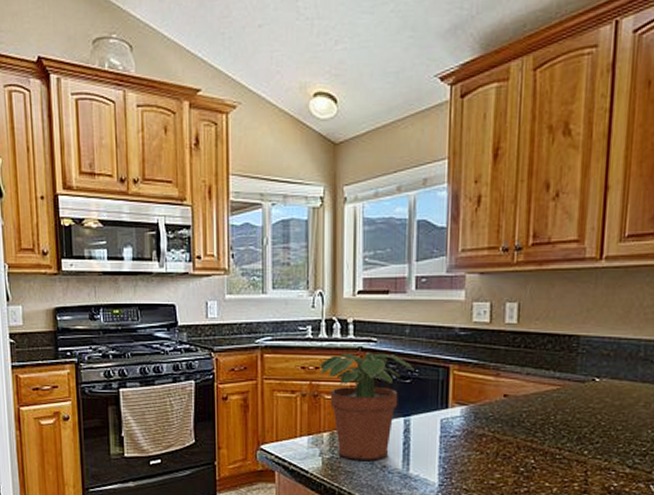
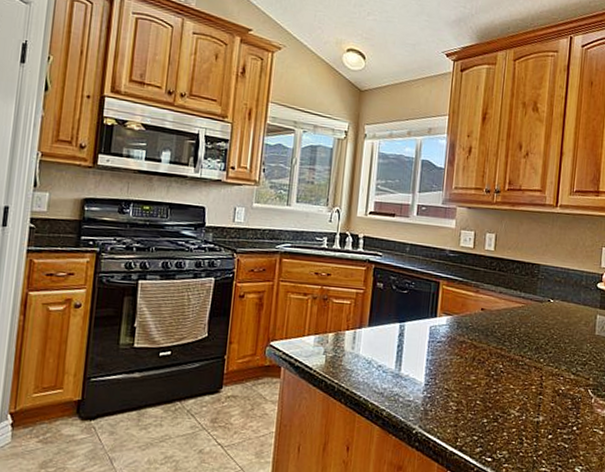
potted plant: present [320,353,415,460] -> none [331,264,411,360]

